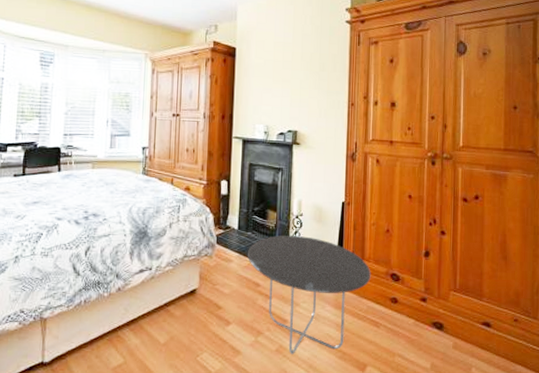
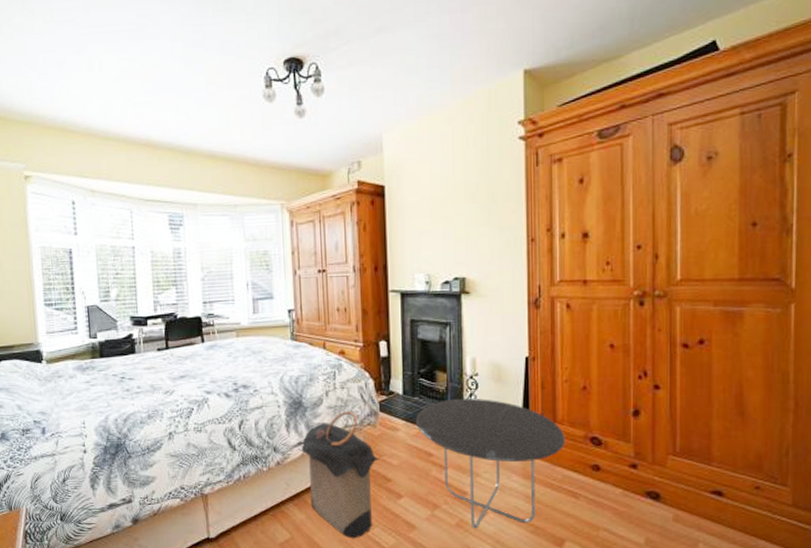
laundry hamper: none [139,242,213,363] -> present [298,411,380,539]

